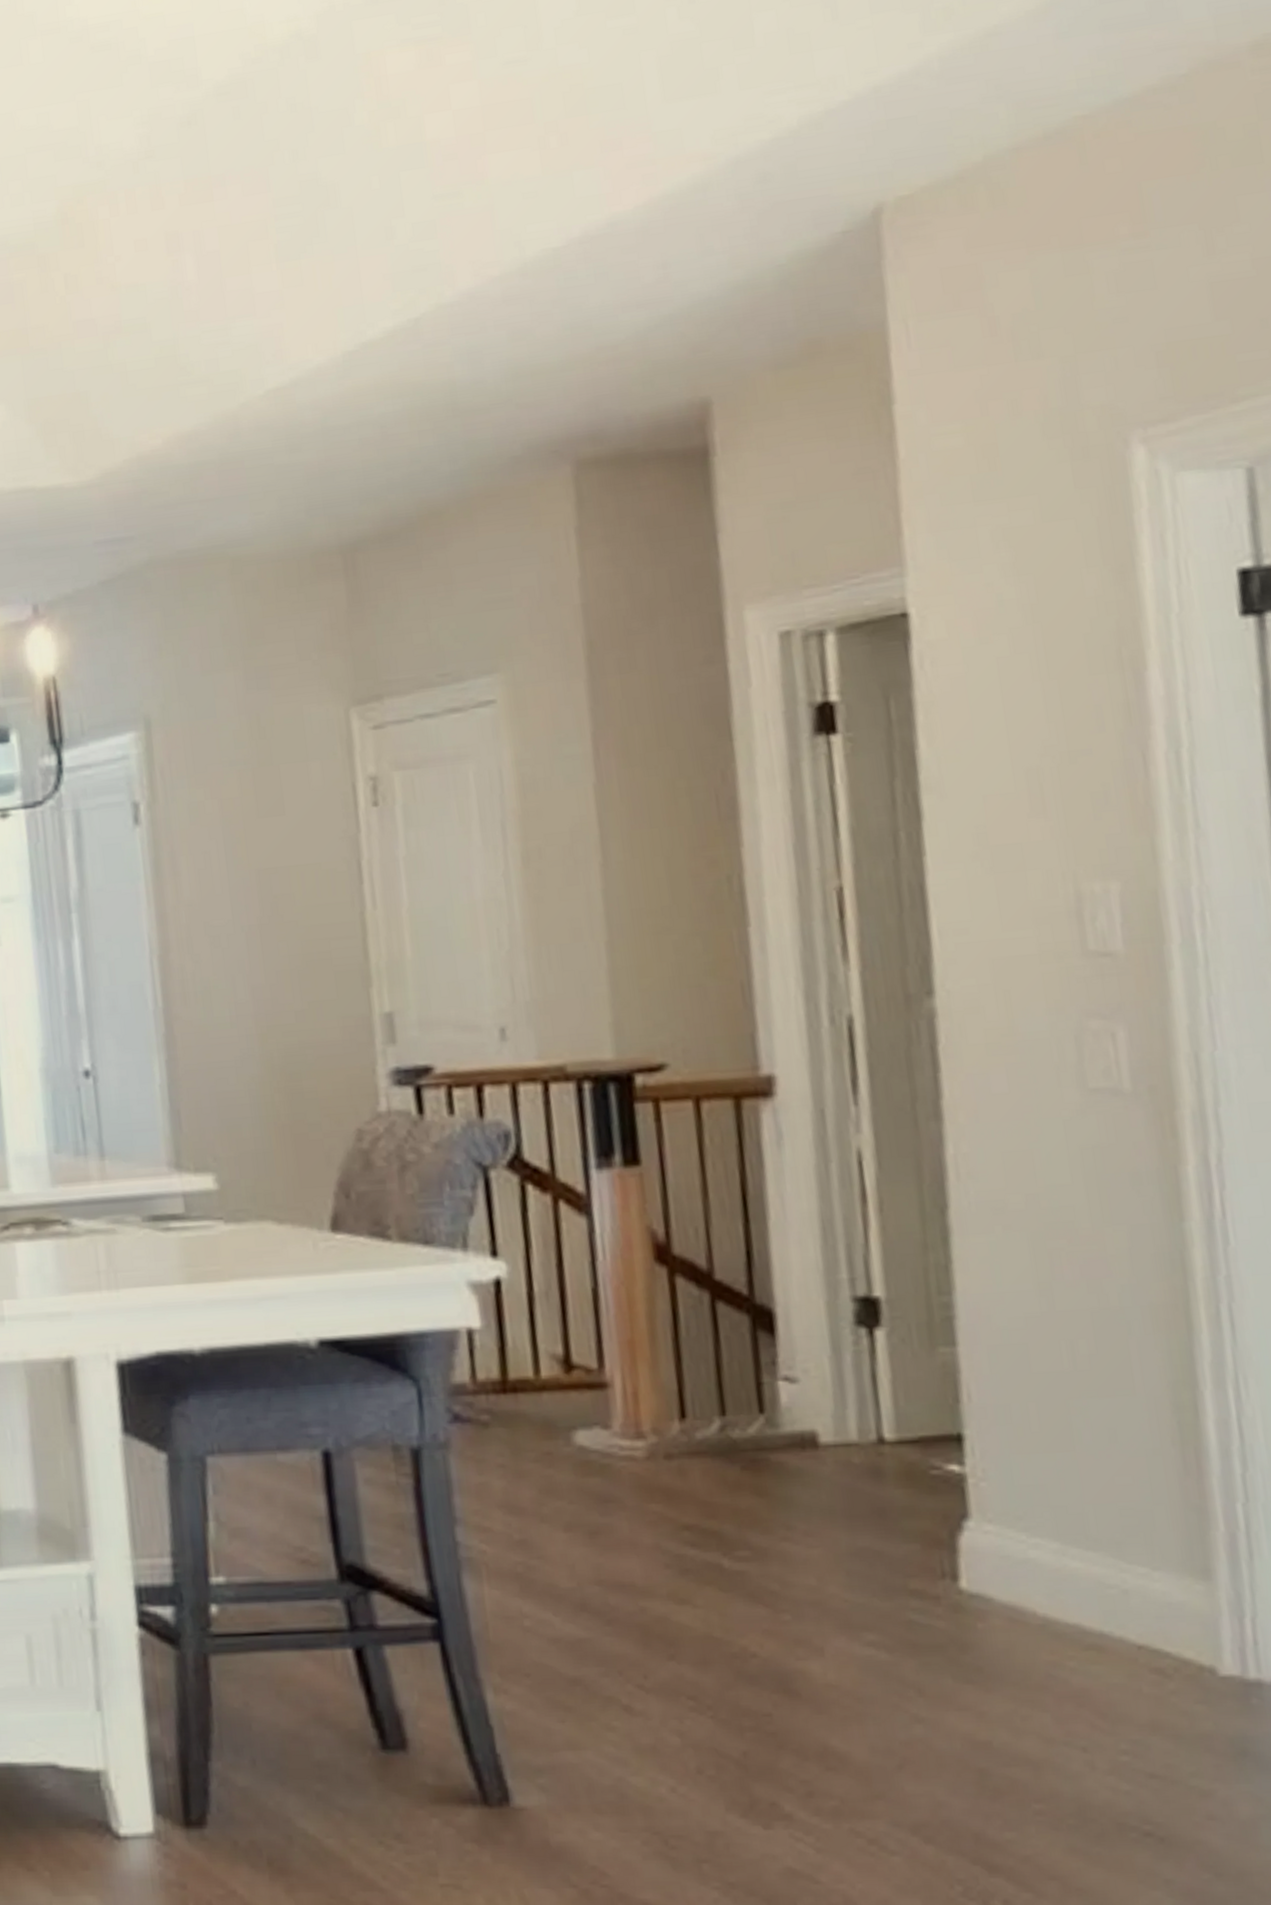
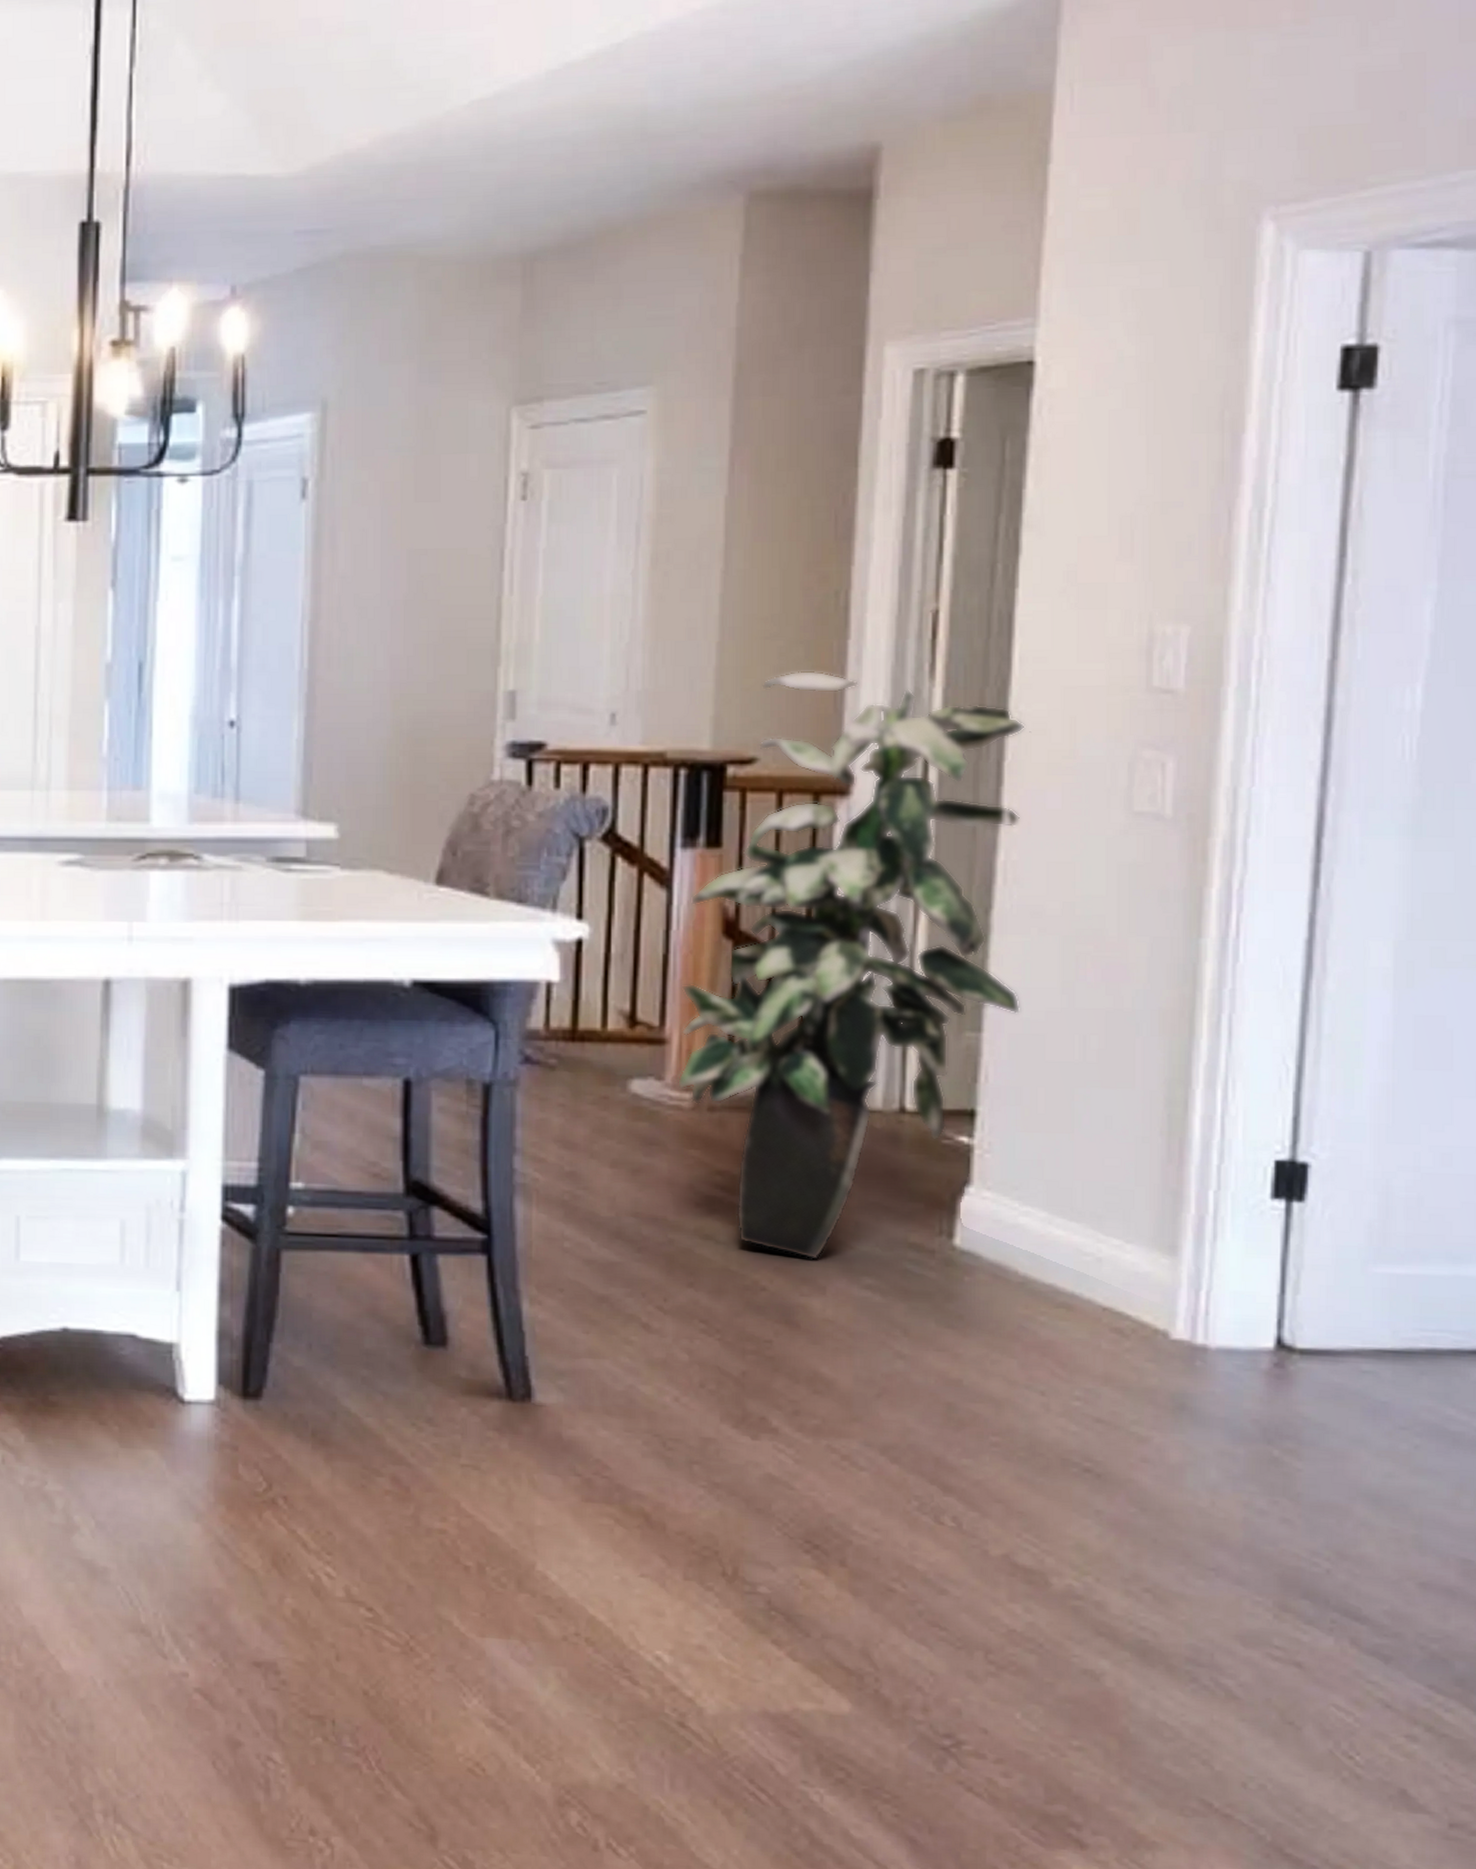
indoor plant: none [613,963,997,1619] -> present [677,670,1031,1261]

